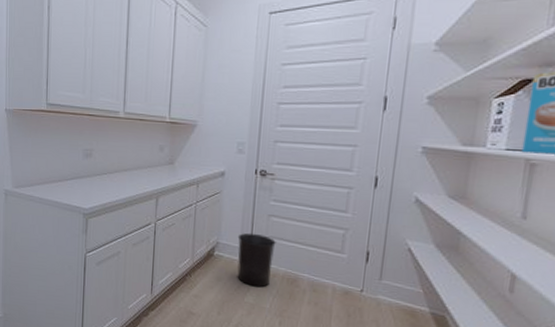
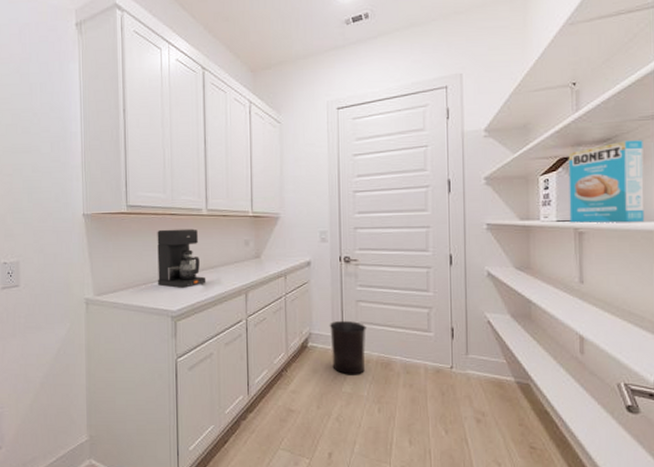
coffee maker: none [71,129,119,189] -> present [157,229,206,289]

